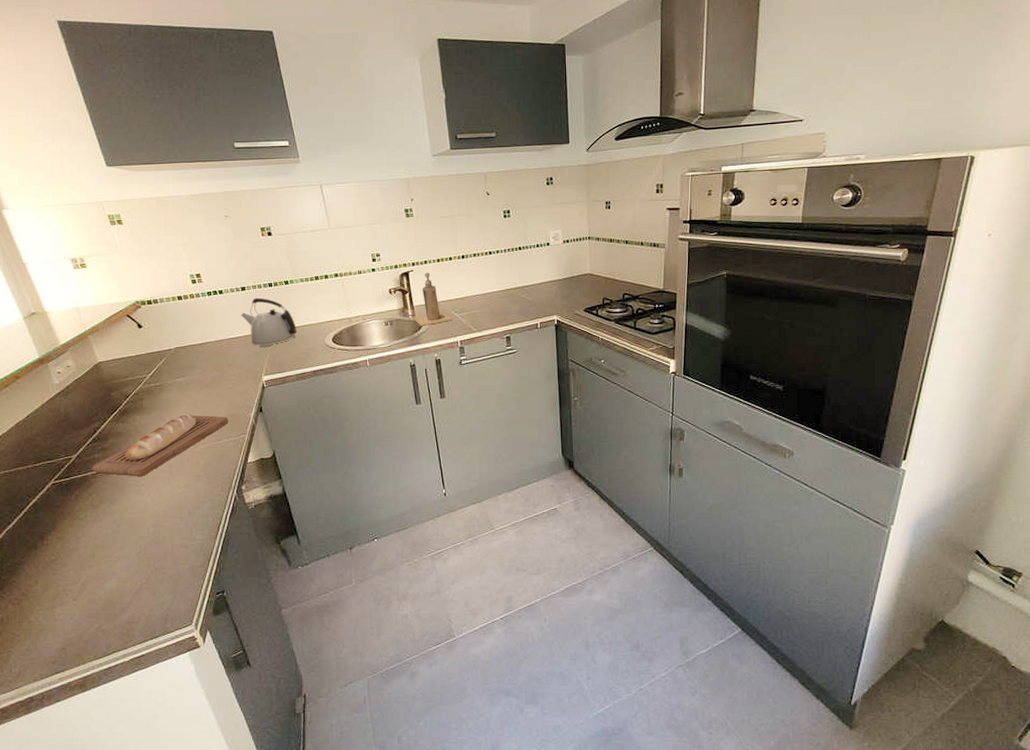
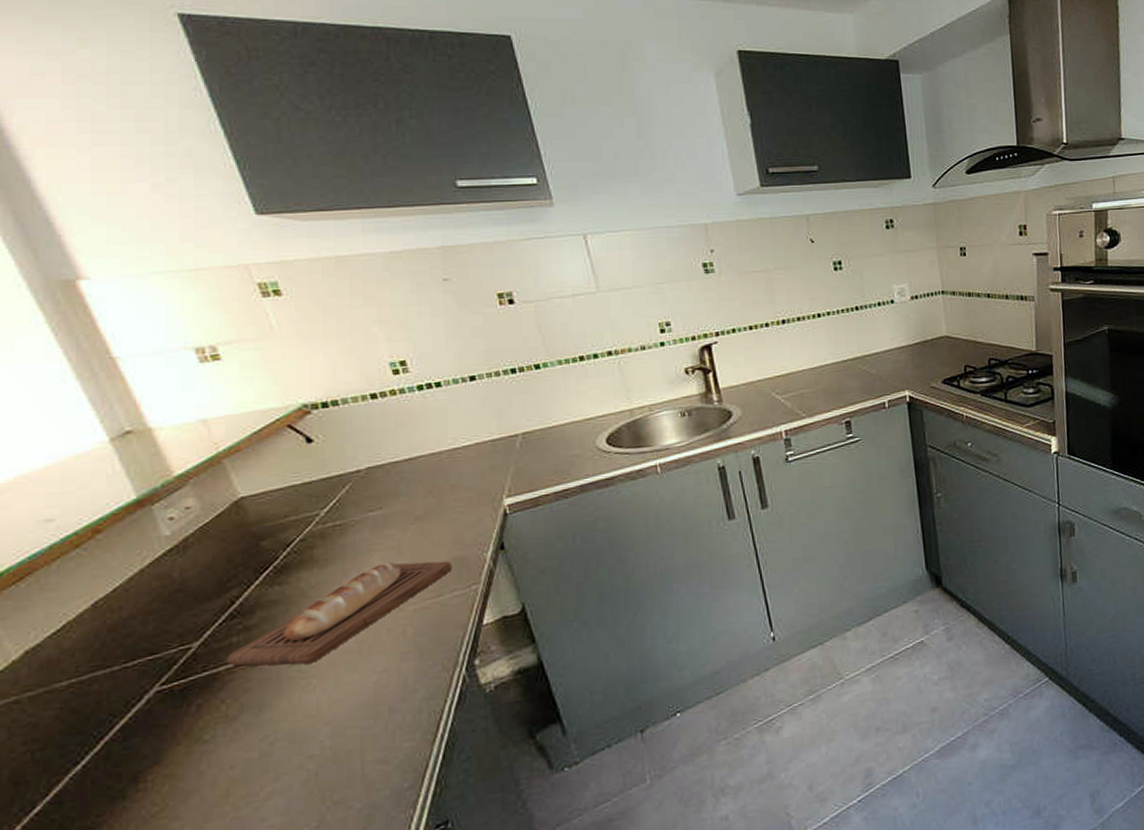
kettle: present [240,297,297,347] -> none [469,389,554,458]
soap dispenser: present [414,272,451,327] -> none [720,343,772,416]

